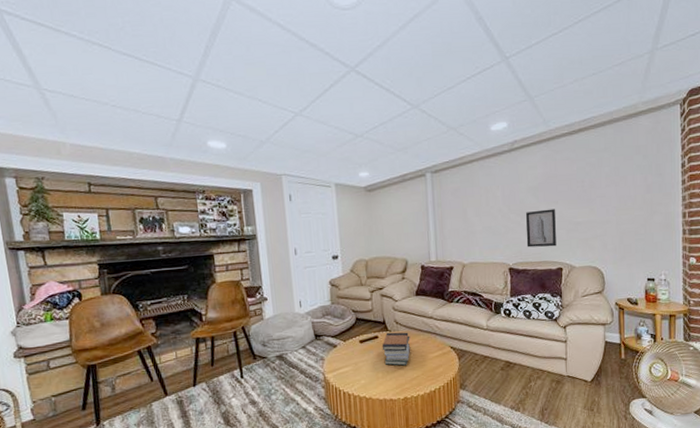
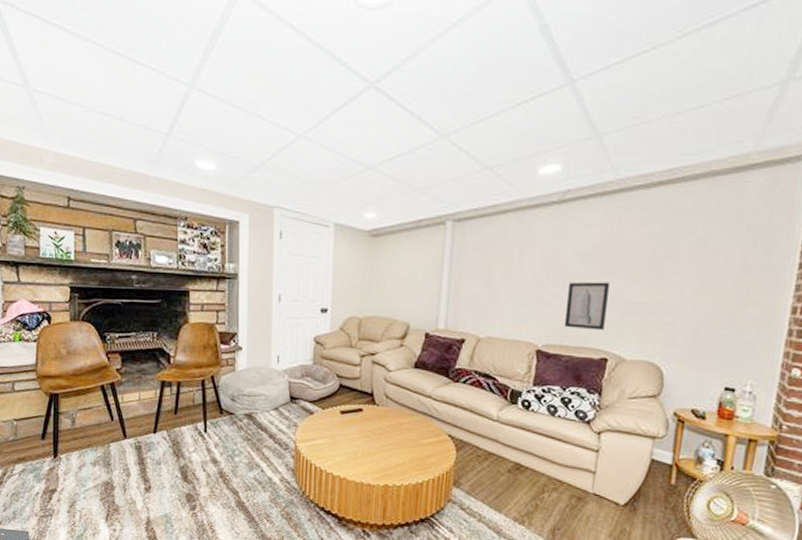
book stack: present [382,332,411,366] -> none [365,406,401,448]

